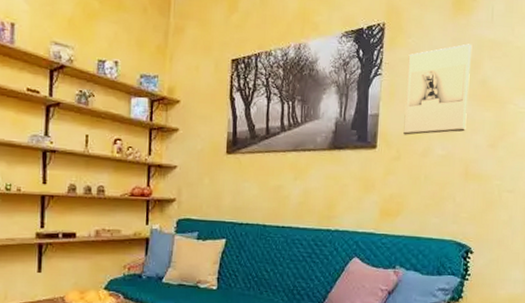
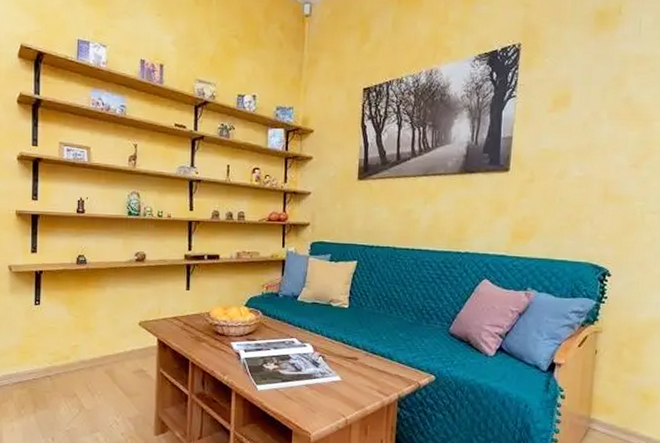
wall sculpture: present [403,44,473,135] -> none [538,60,616,157]

